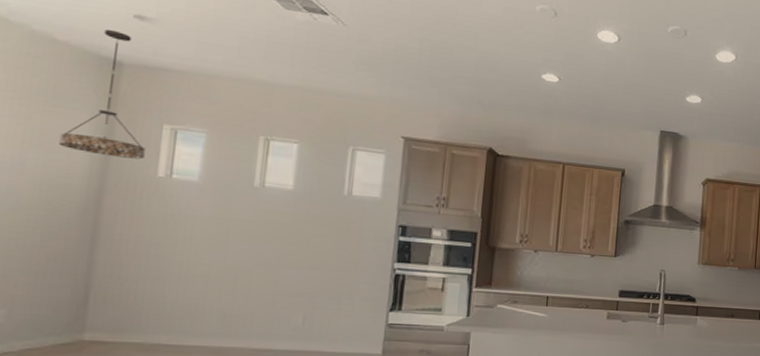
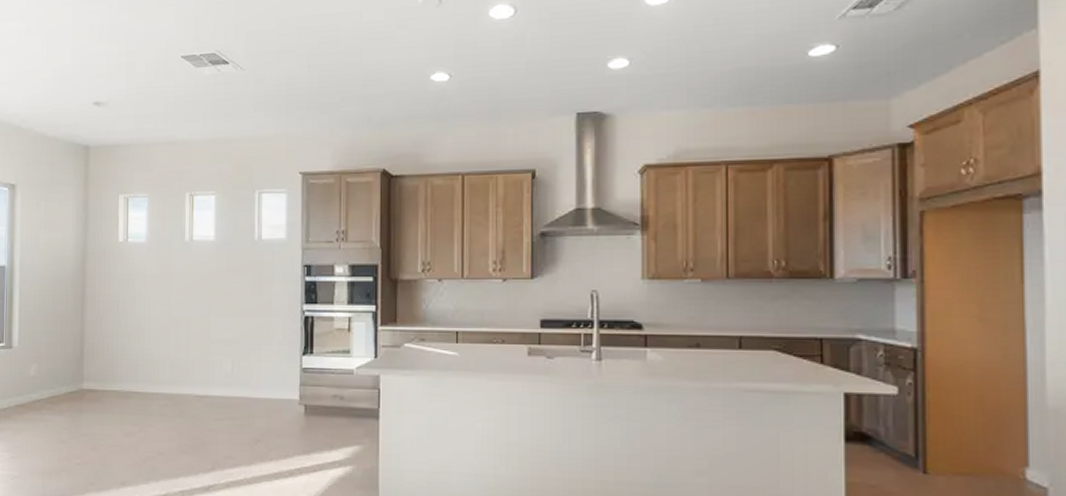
chandelier: present [59,29,146,160] -> none [57,119,109,229]

